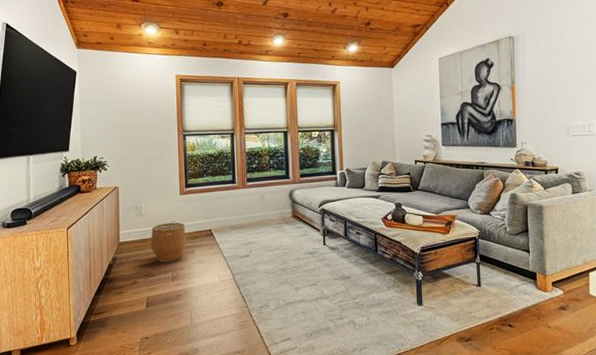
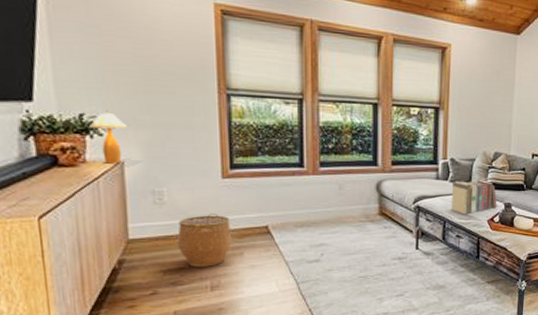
table lamp: none [100,153,121,189] -> present [90,110,127,164]
books: none [350,185,389,214] -> present [451,180,497,215]

